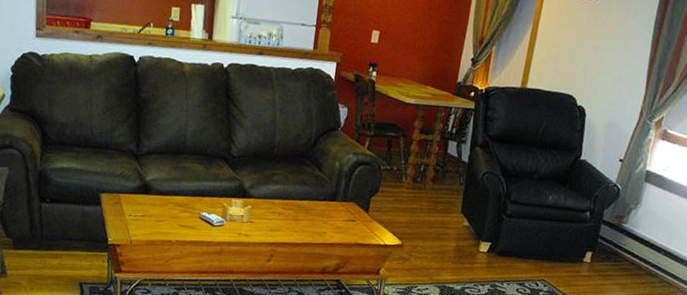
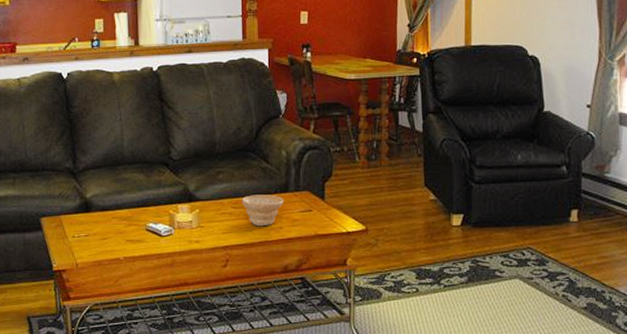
bowl: none [291,199,331,230] -> present [241,194,284,227]

